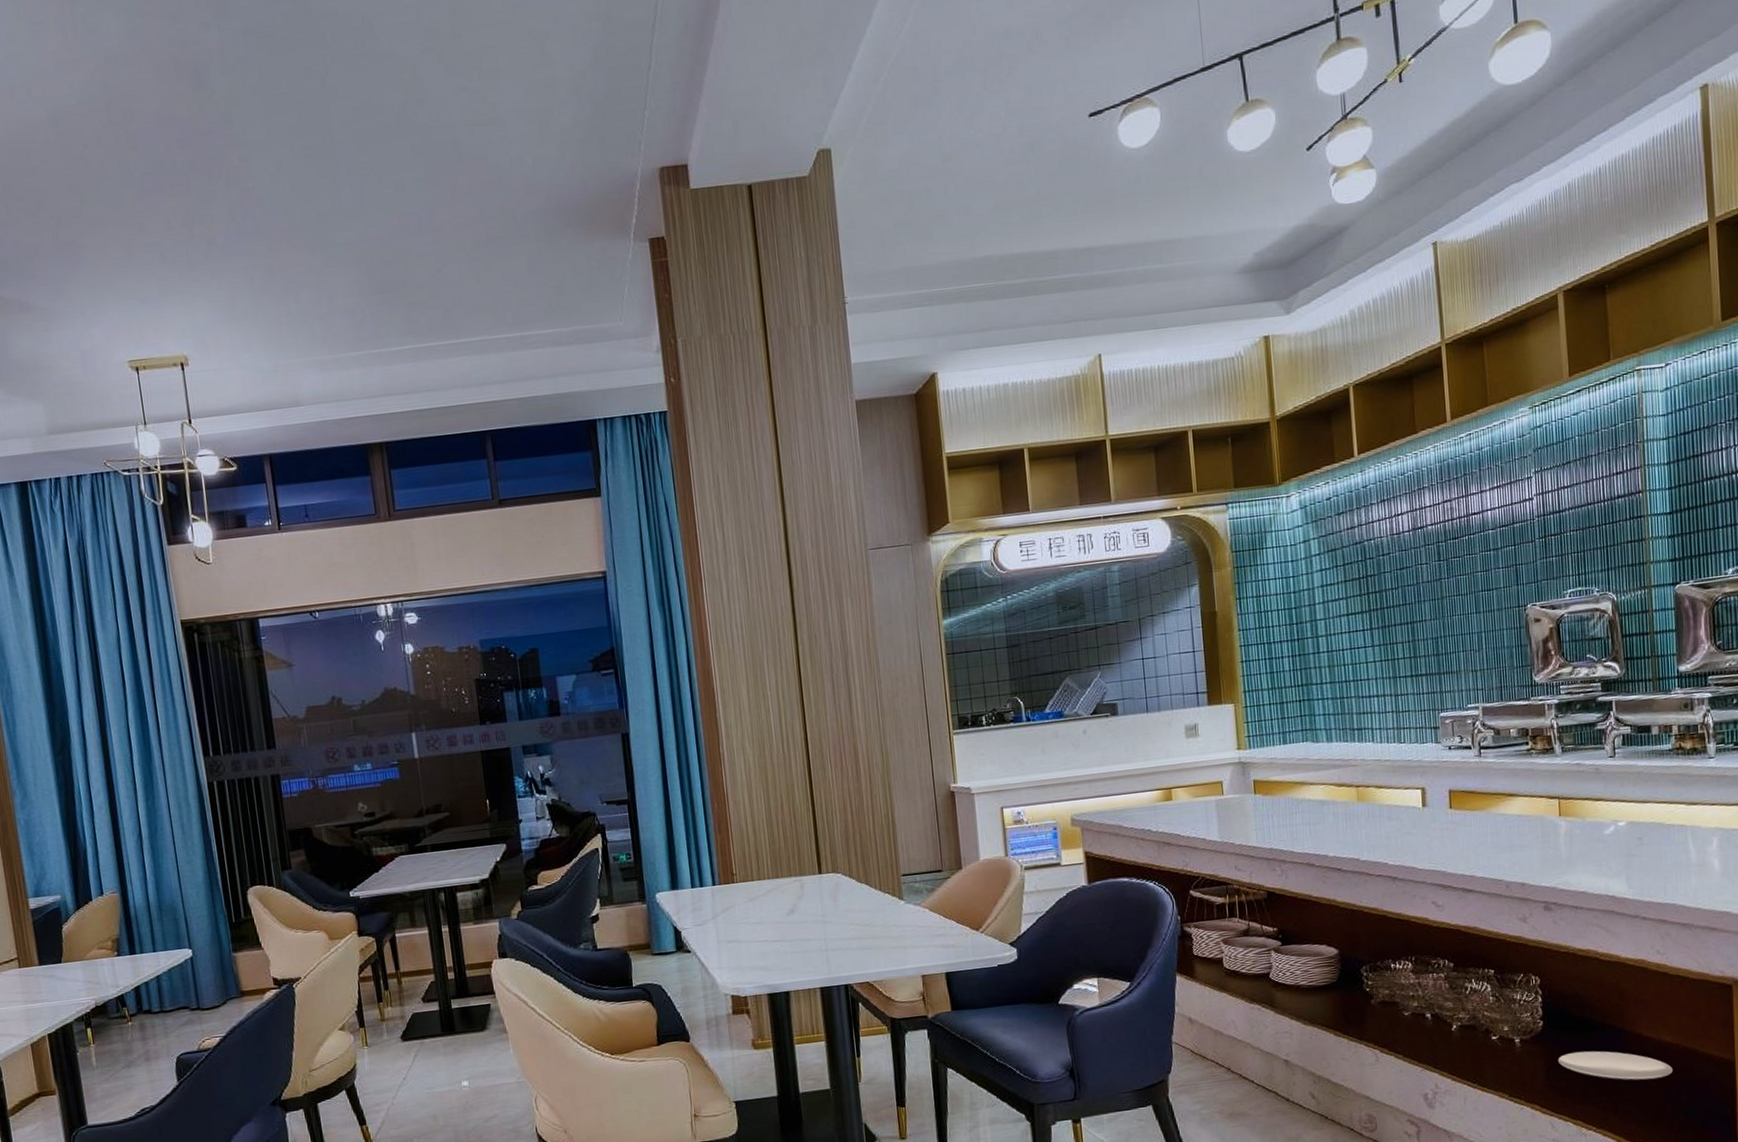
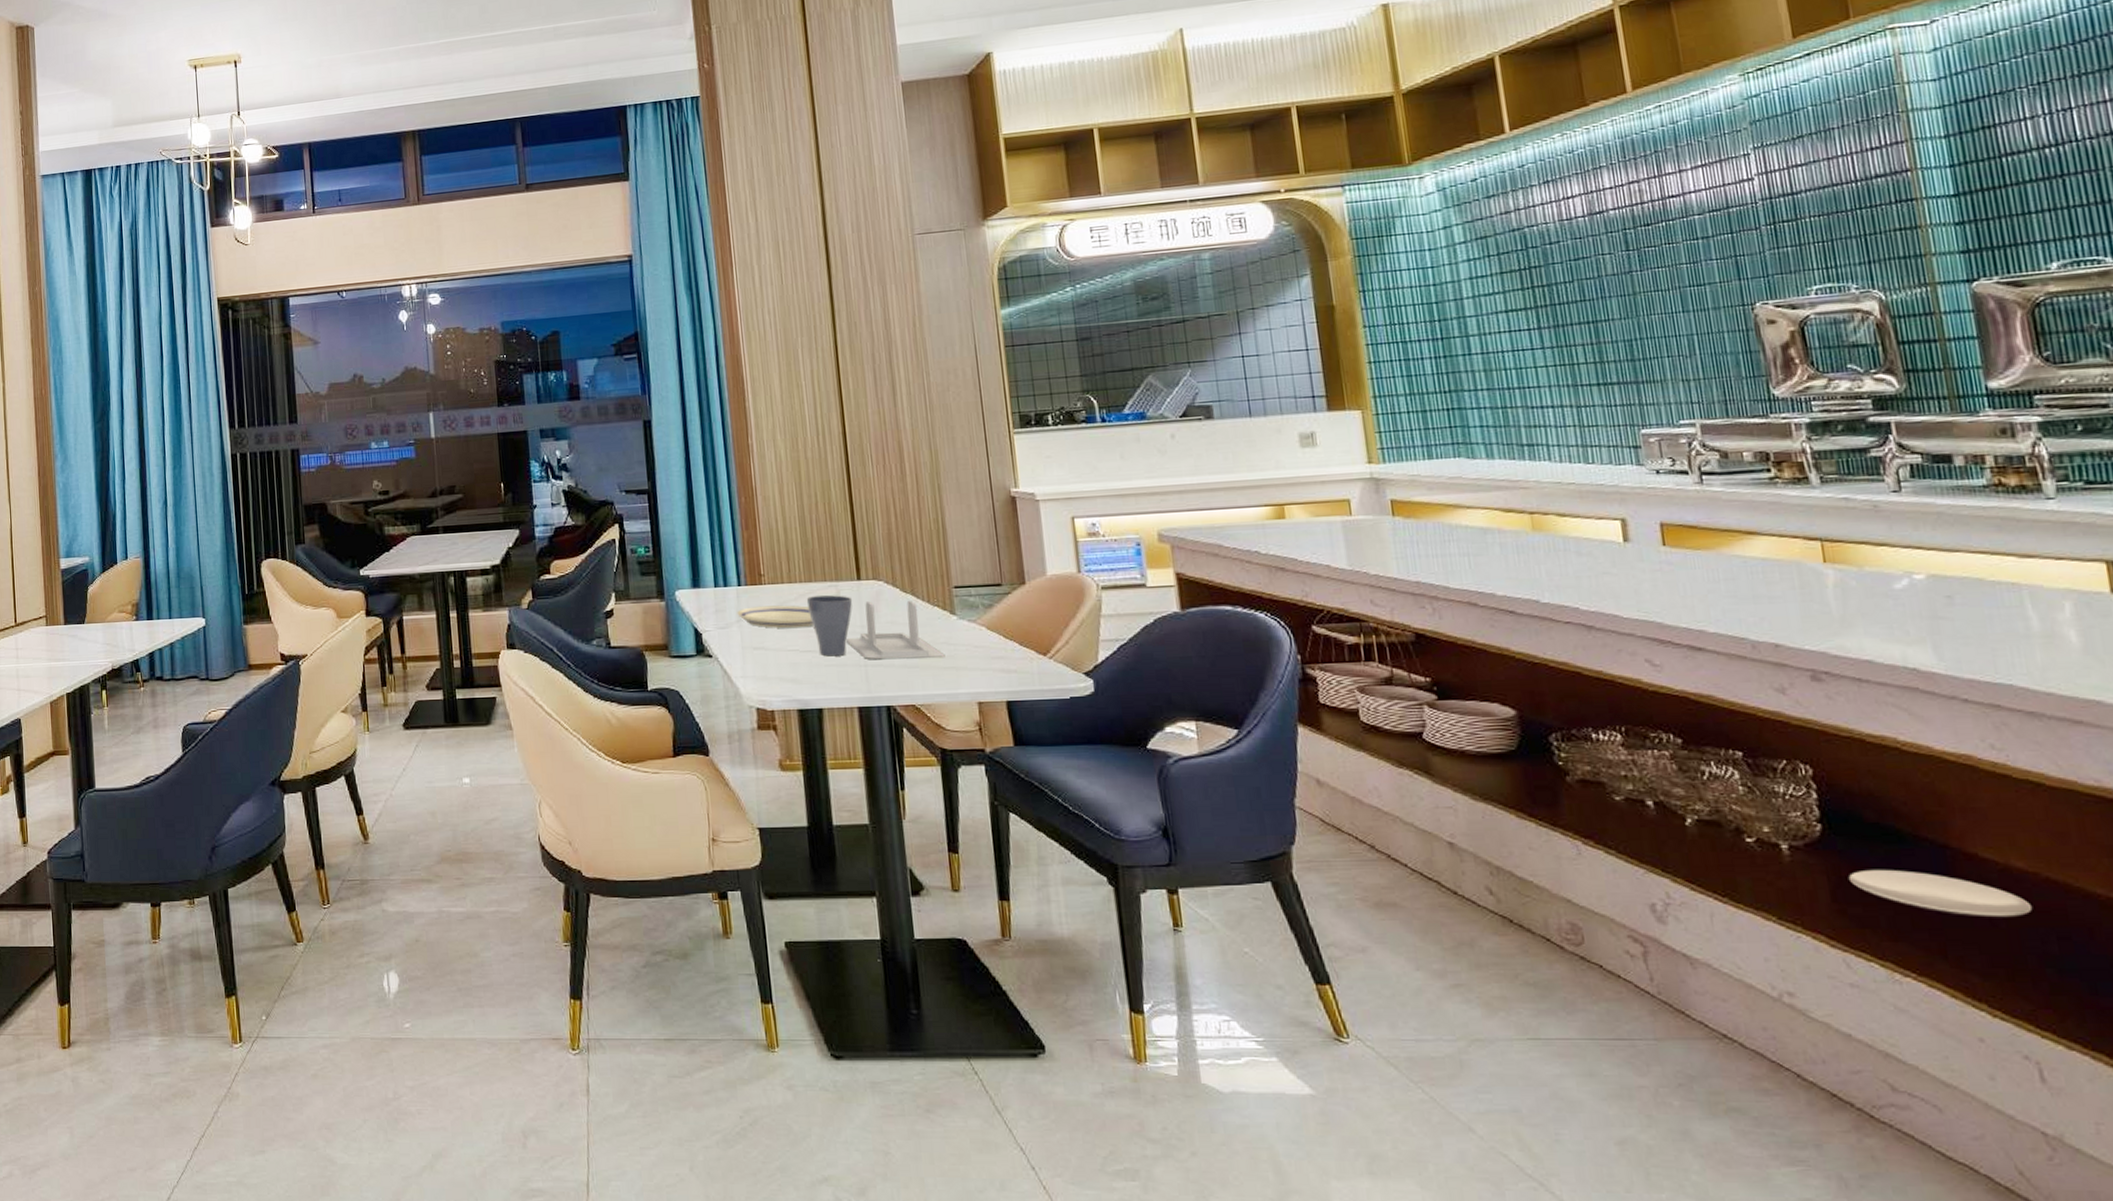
plate: none [712,900,780,922] -> present [737,605,813,629]
cup: none [774,888,815,945] -> present [806,595,853,657]
napkin holder: none [810,889,895,945] -> present [846,600,945,660]

